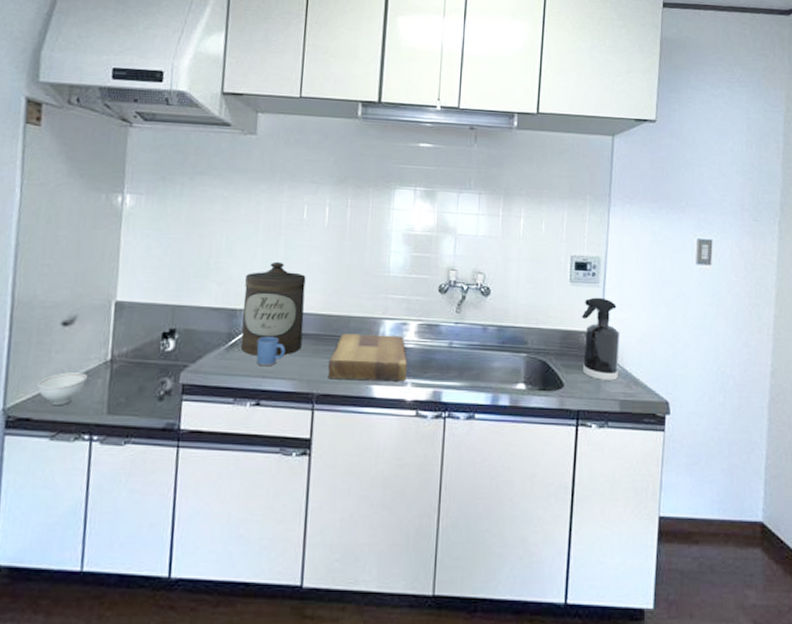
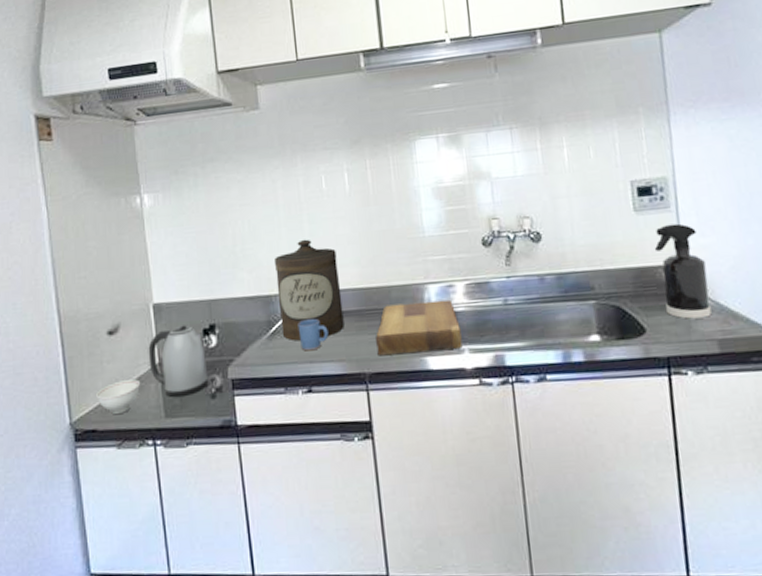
kettle: none [100,325,161,396] -> present [148,324,209,398]

